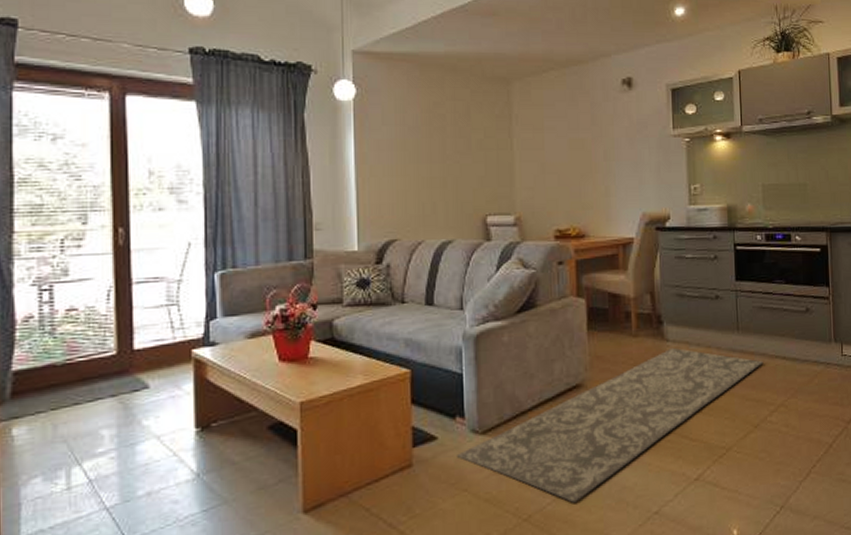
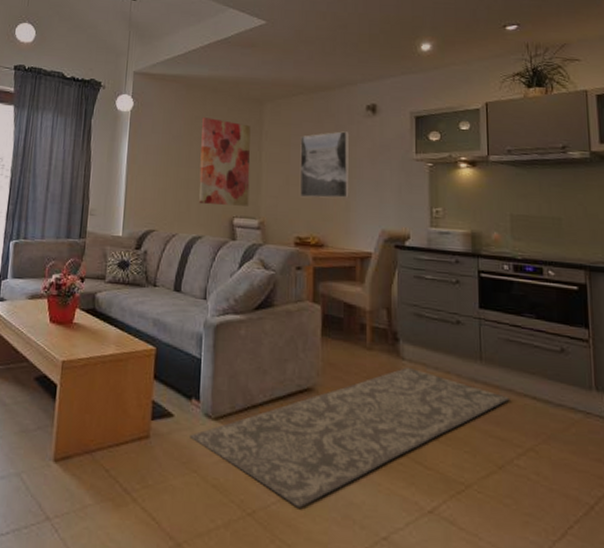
wall art: none [442,103,502,205] -> present [199,117,251,206]
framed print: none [554,110,609,187] -> present [299,131,350,198]

